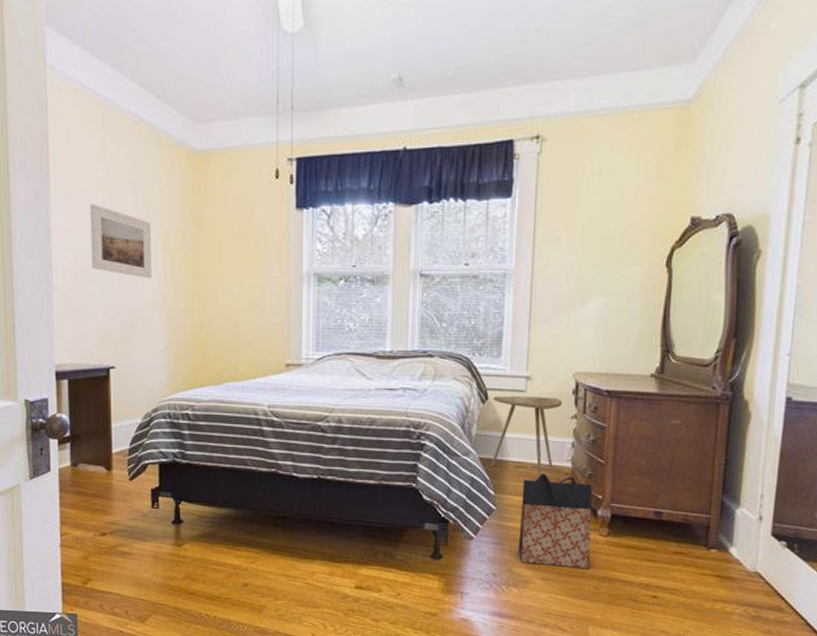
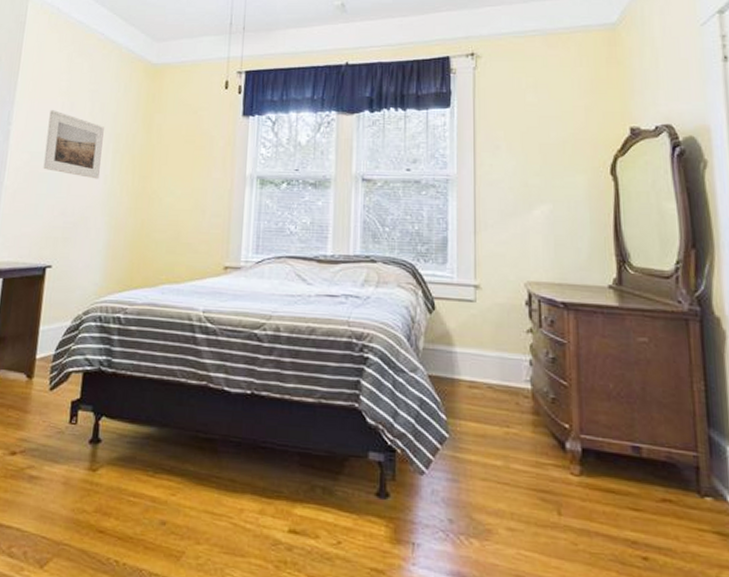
side table: present [490,396,563,478] -> none [440,305,516,402]
bag: present [518,473,593,569] -> none [477,395,563,518]

